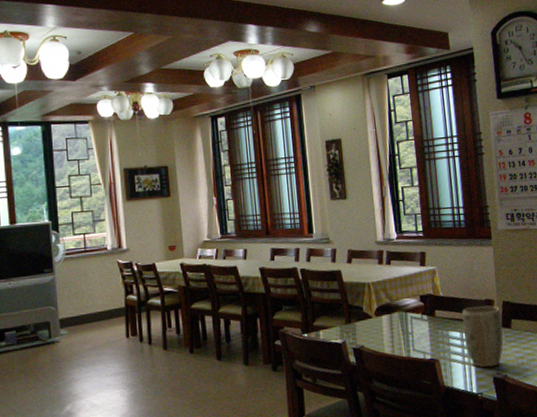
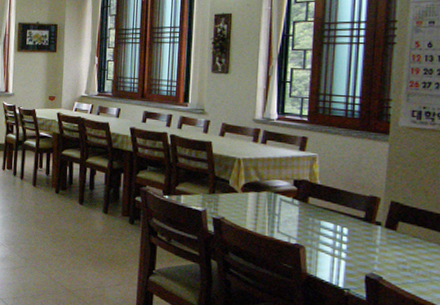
plant pot: present [462,305,504,368] -> none [338,200,387,266]

